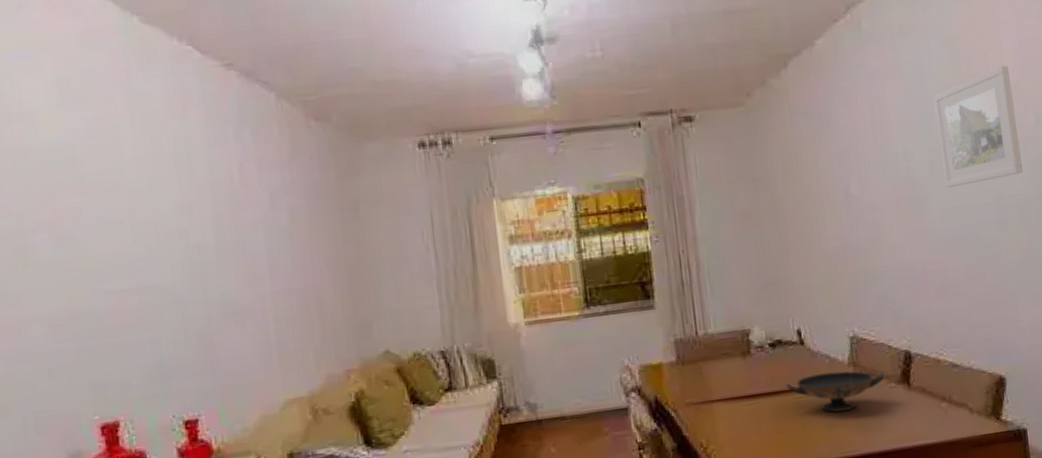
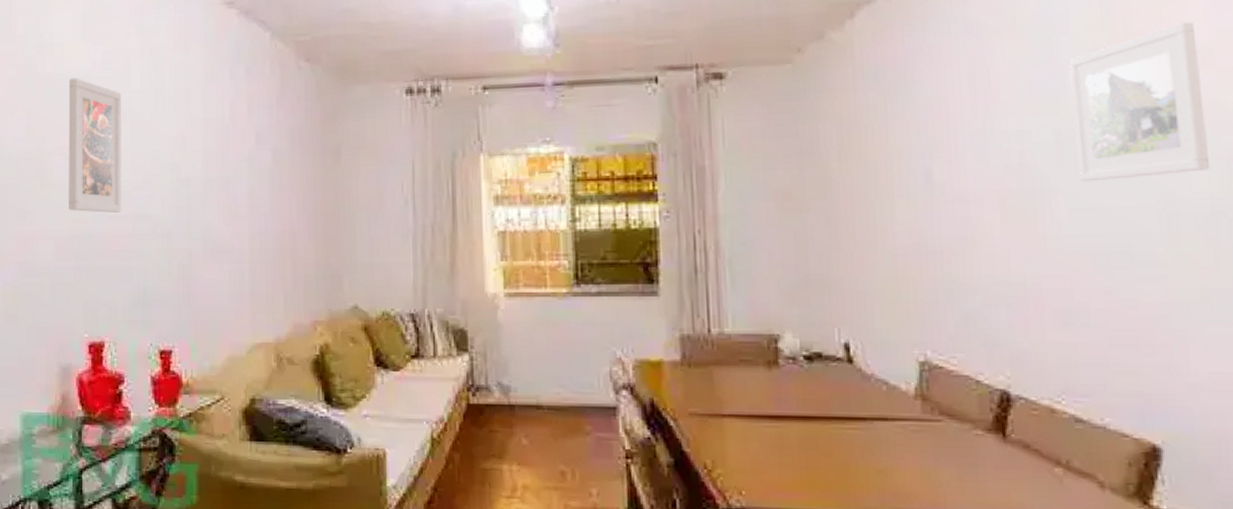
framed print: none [47,148,126,290] -> present [68,78,122,213]
decorative bowl: present [786,371,884,413] -> none [824,403,966,455]

